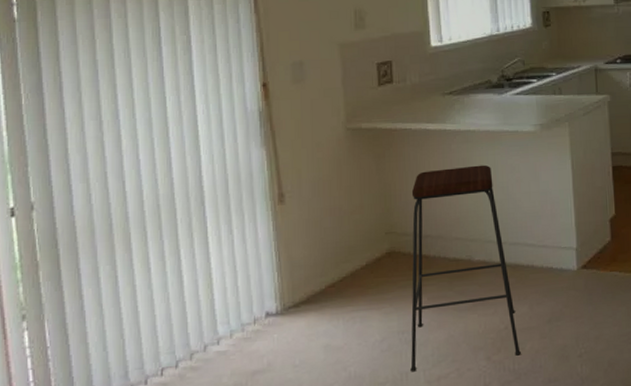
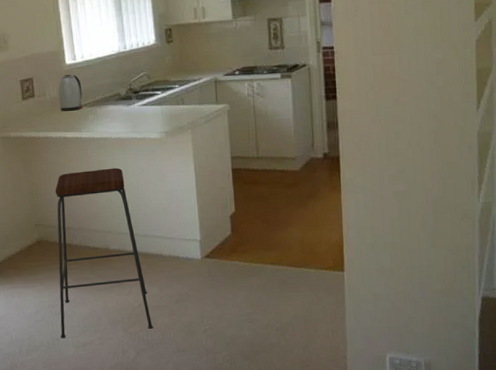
kettle: none [421,58,448,100] -> present [58,74,82,111]

